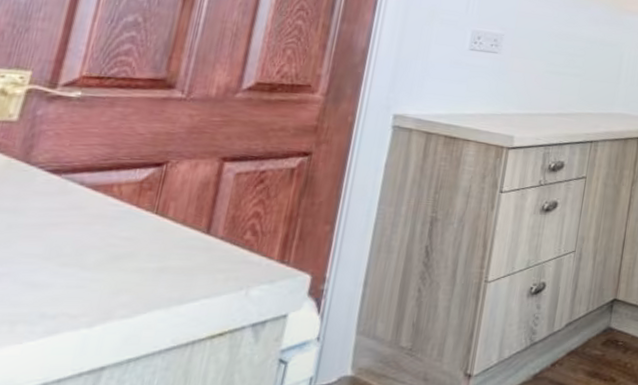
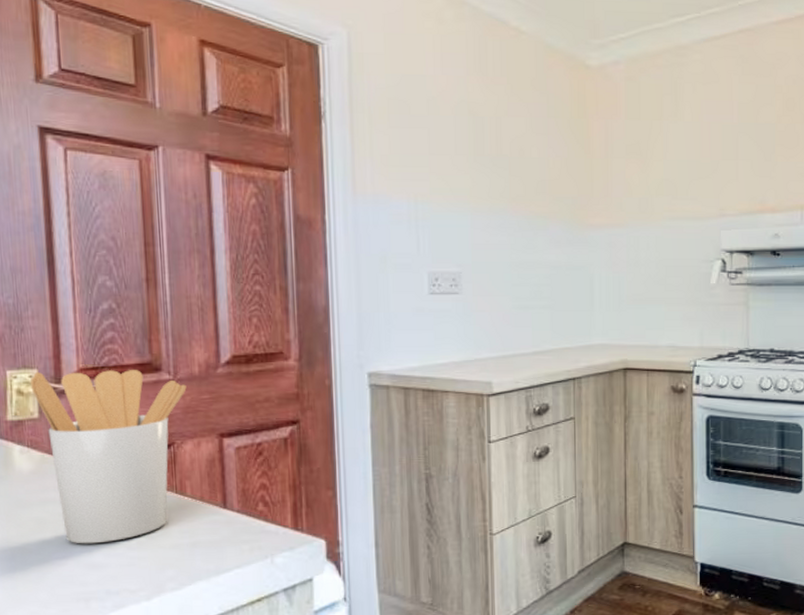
utensil holder: none [9,74,199,261] -> present [29,370,187,544]

